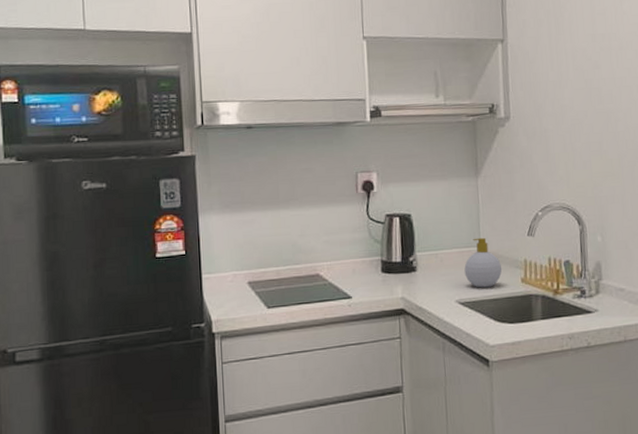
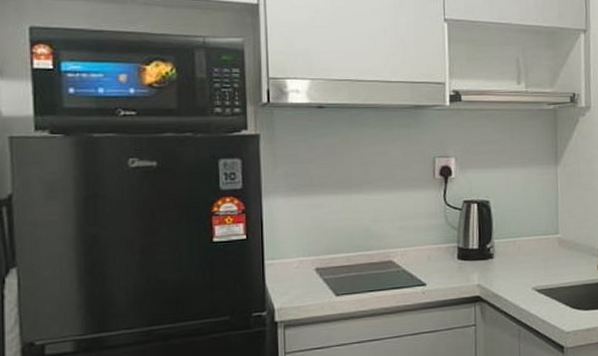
soap bottle: present [464,237,502,288] -> none [542,225,579,275]

